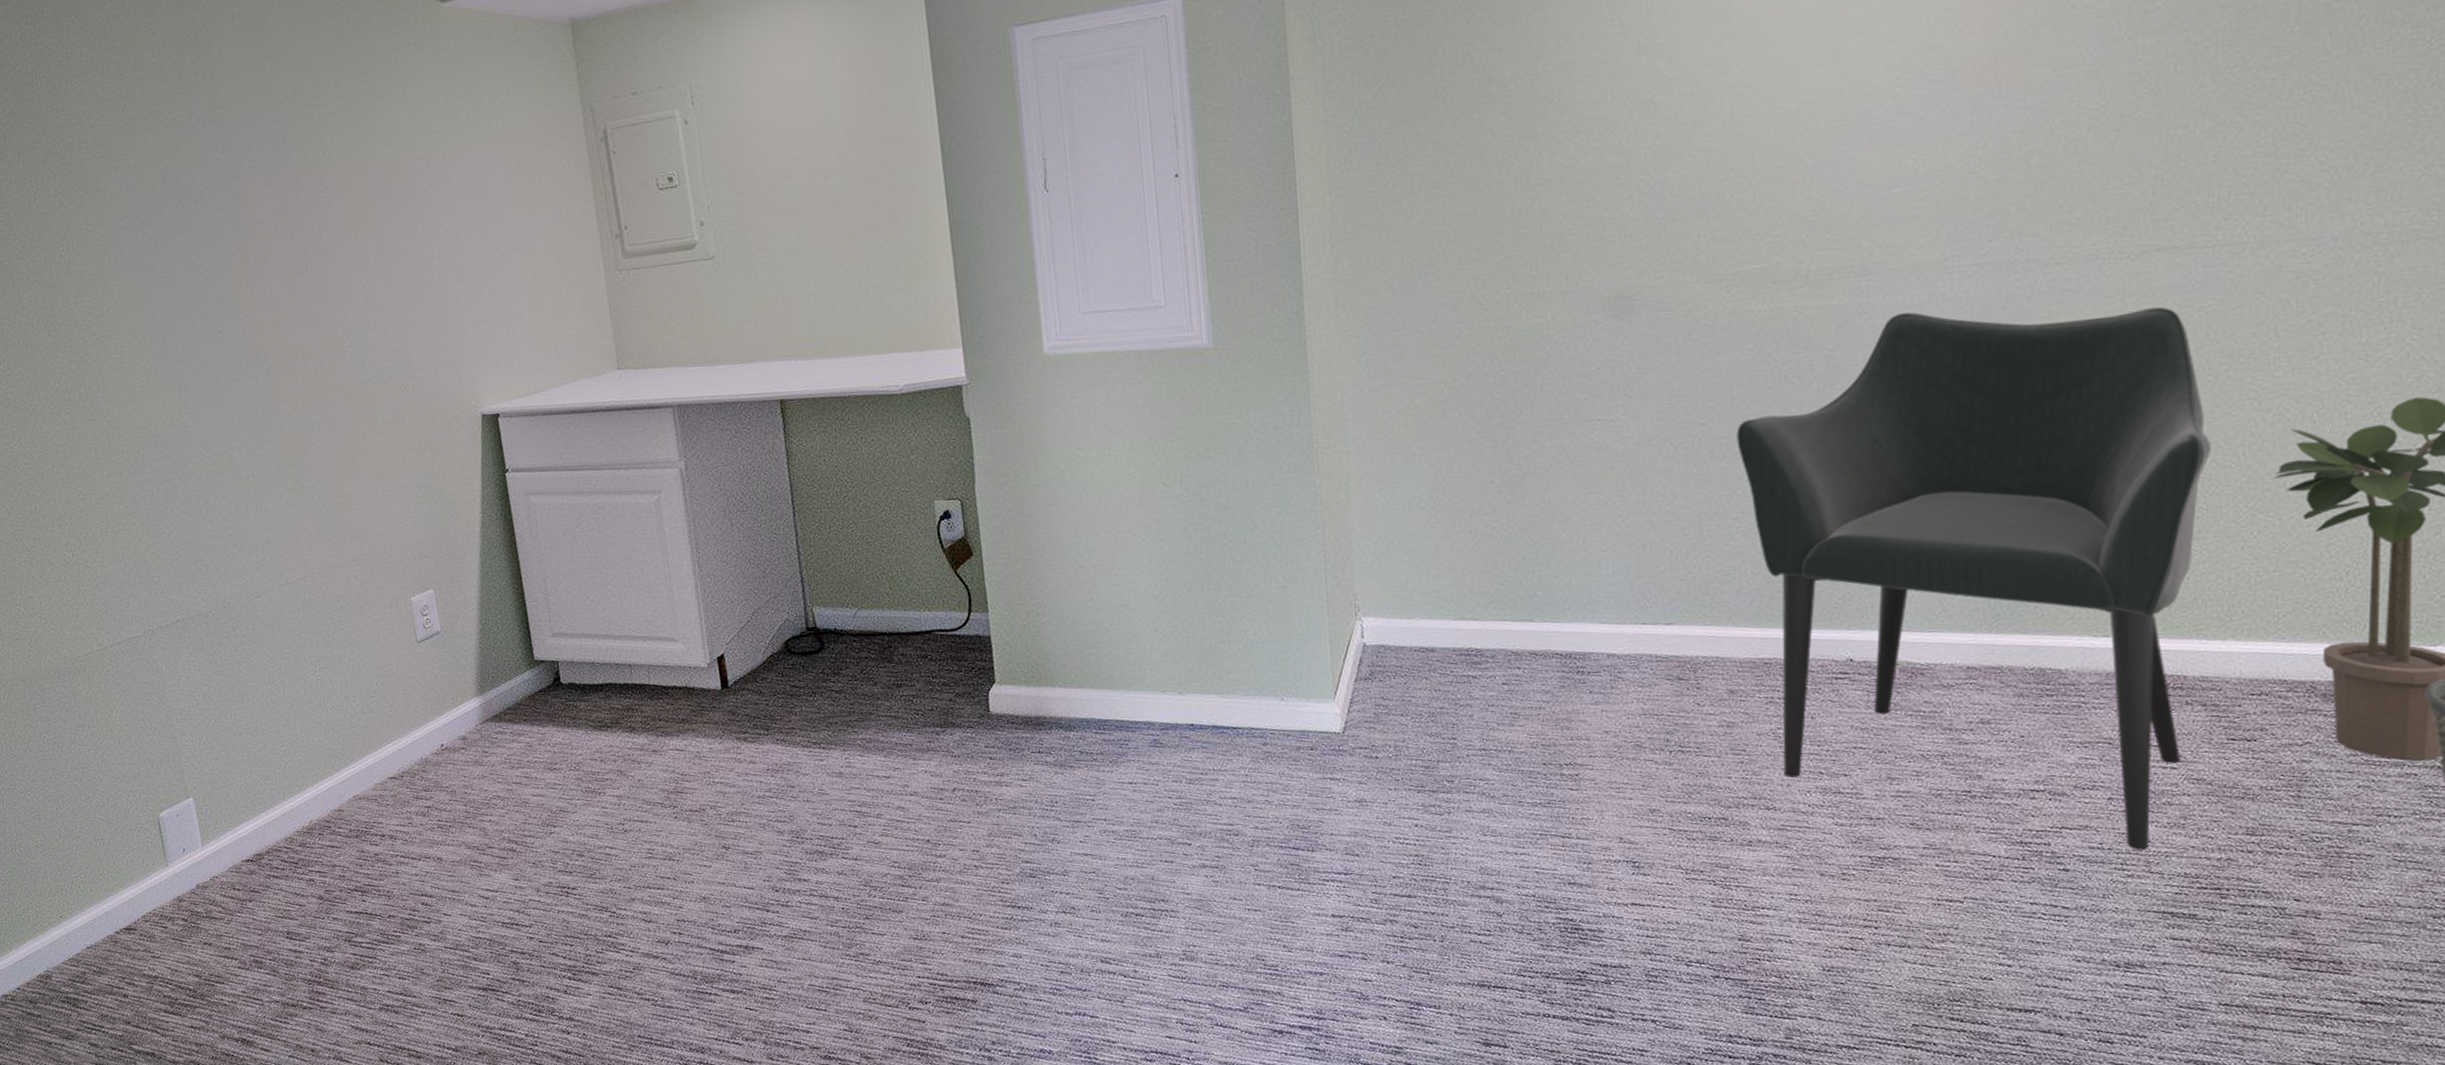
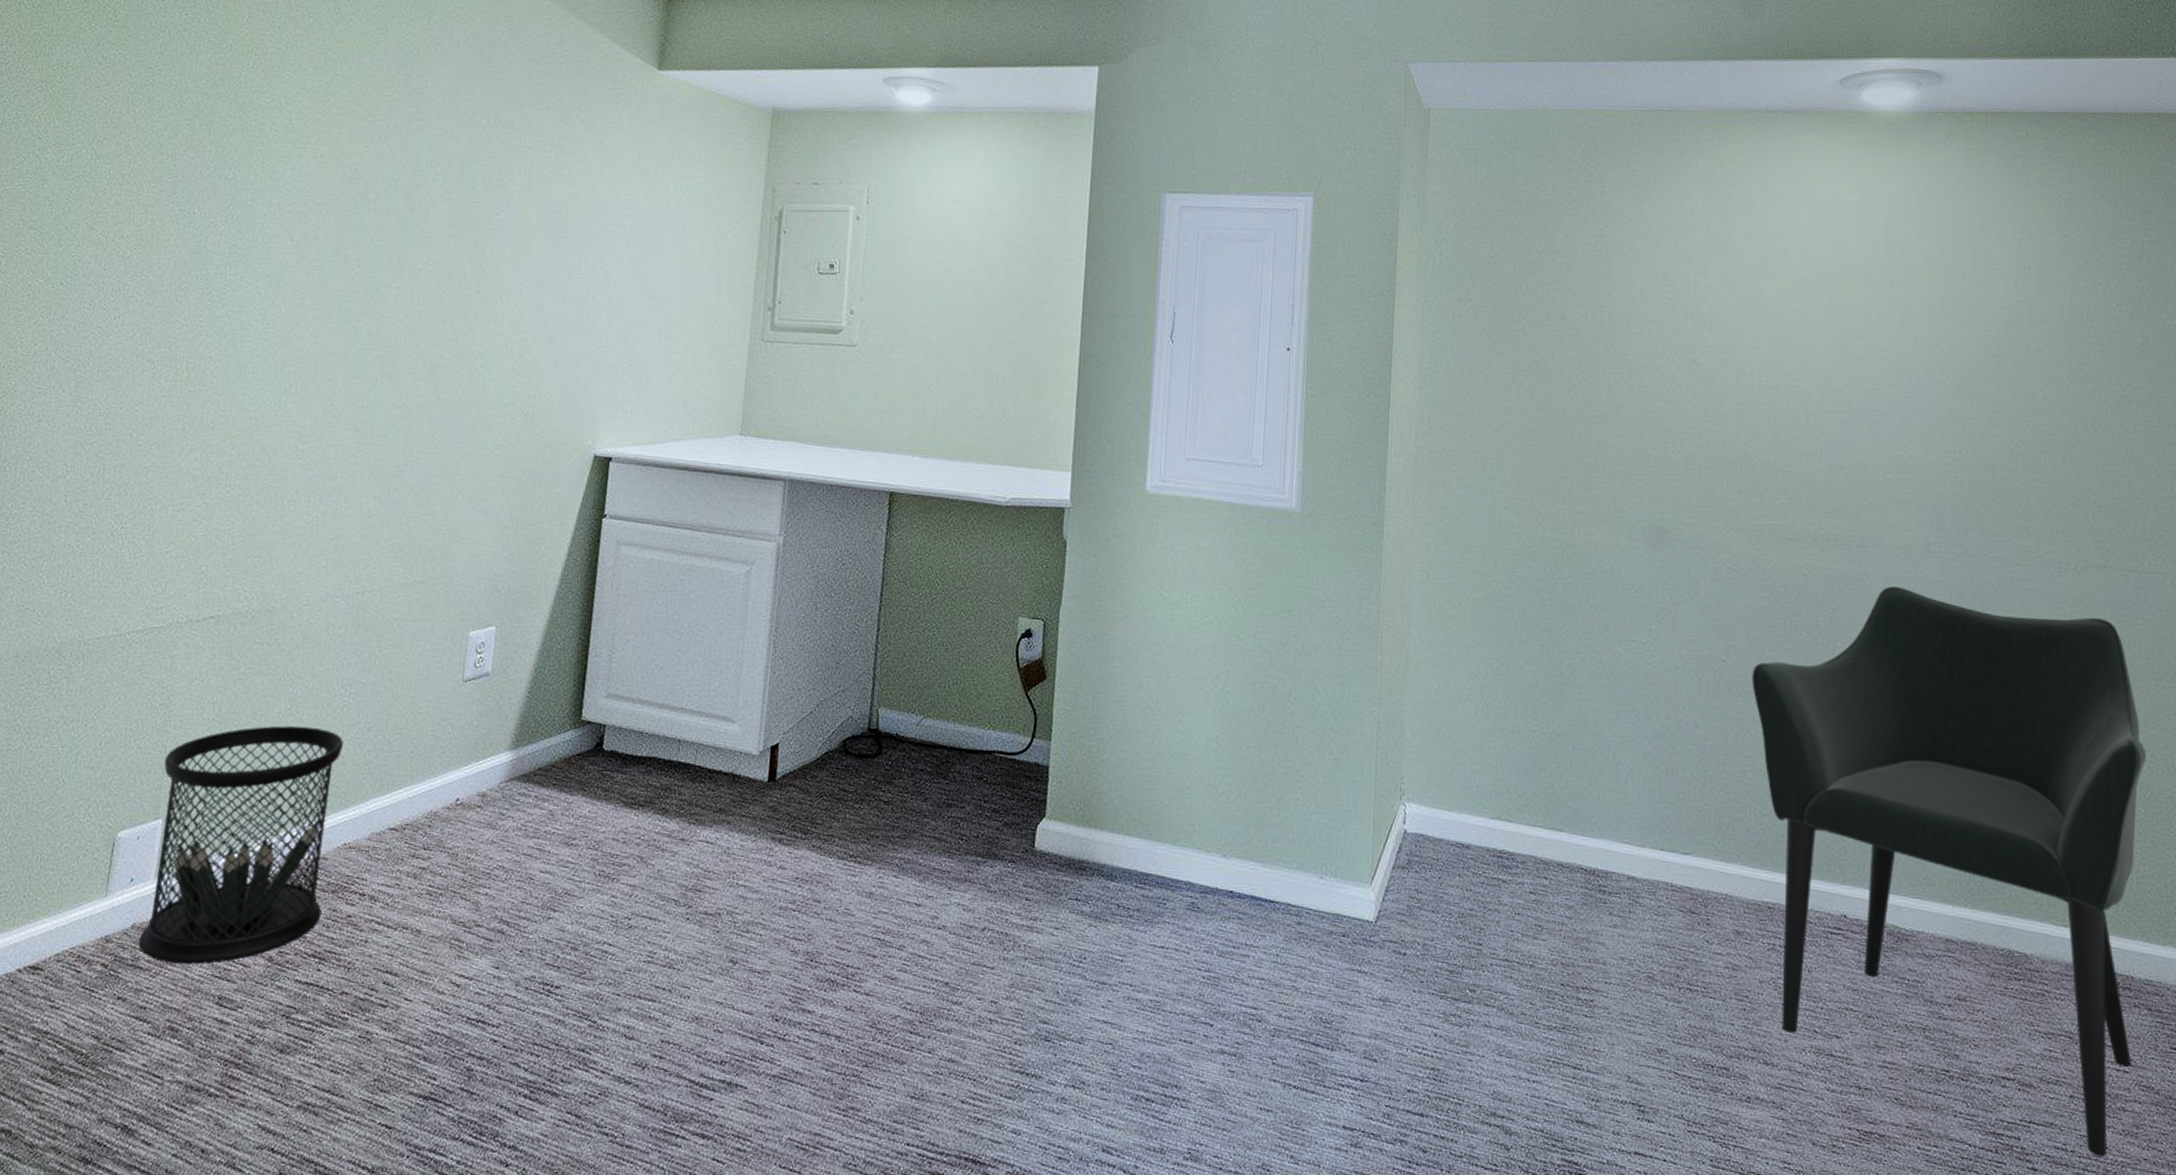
pencil holder: none [177,702,353,910] -> present [138,725,343,964]

